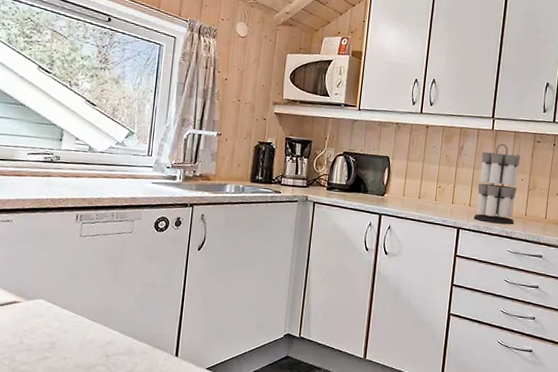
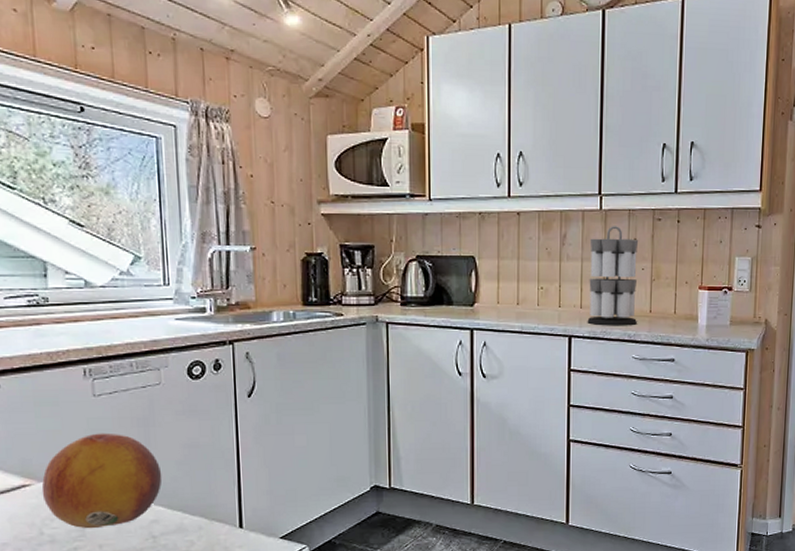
fruit: none [27,266,122,344] -> present [41,433,163,529]

